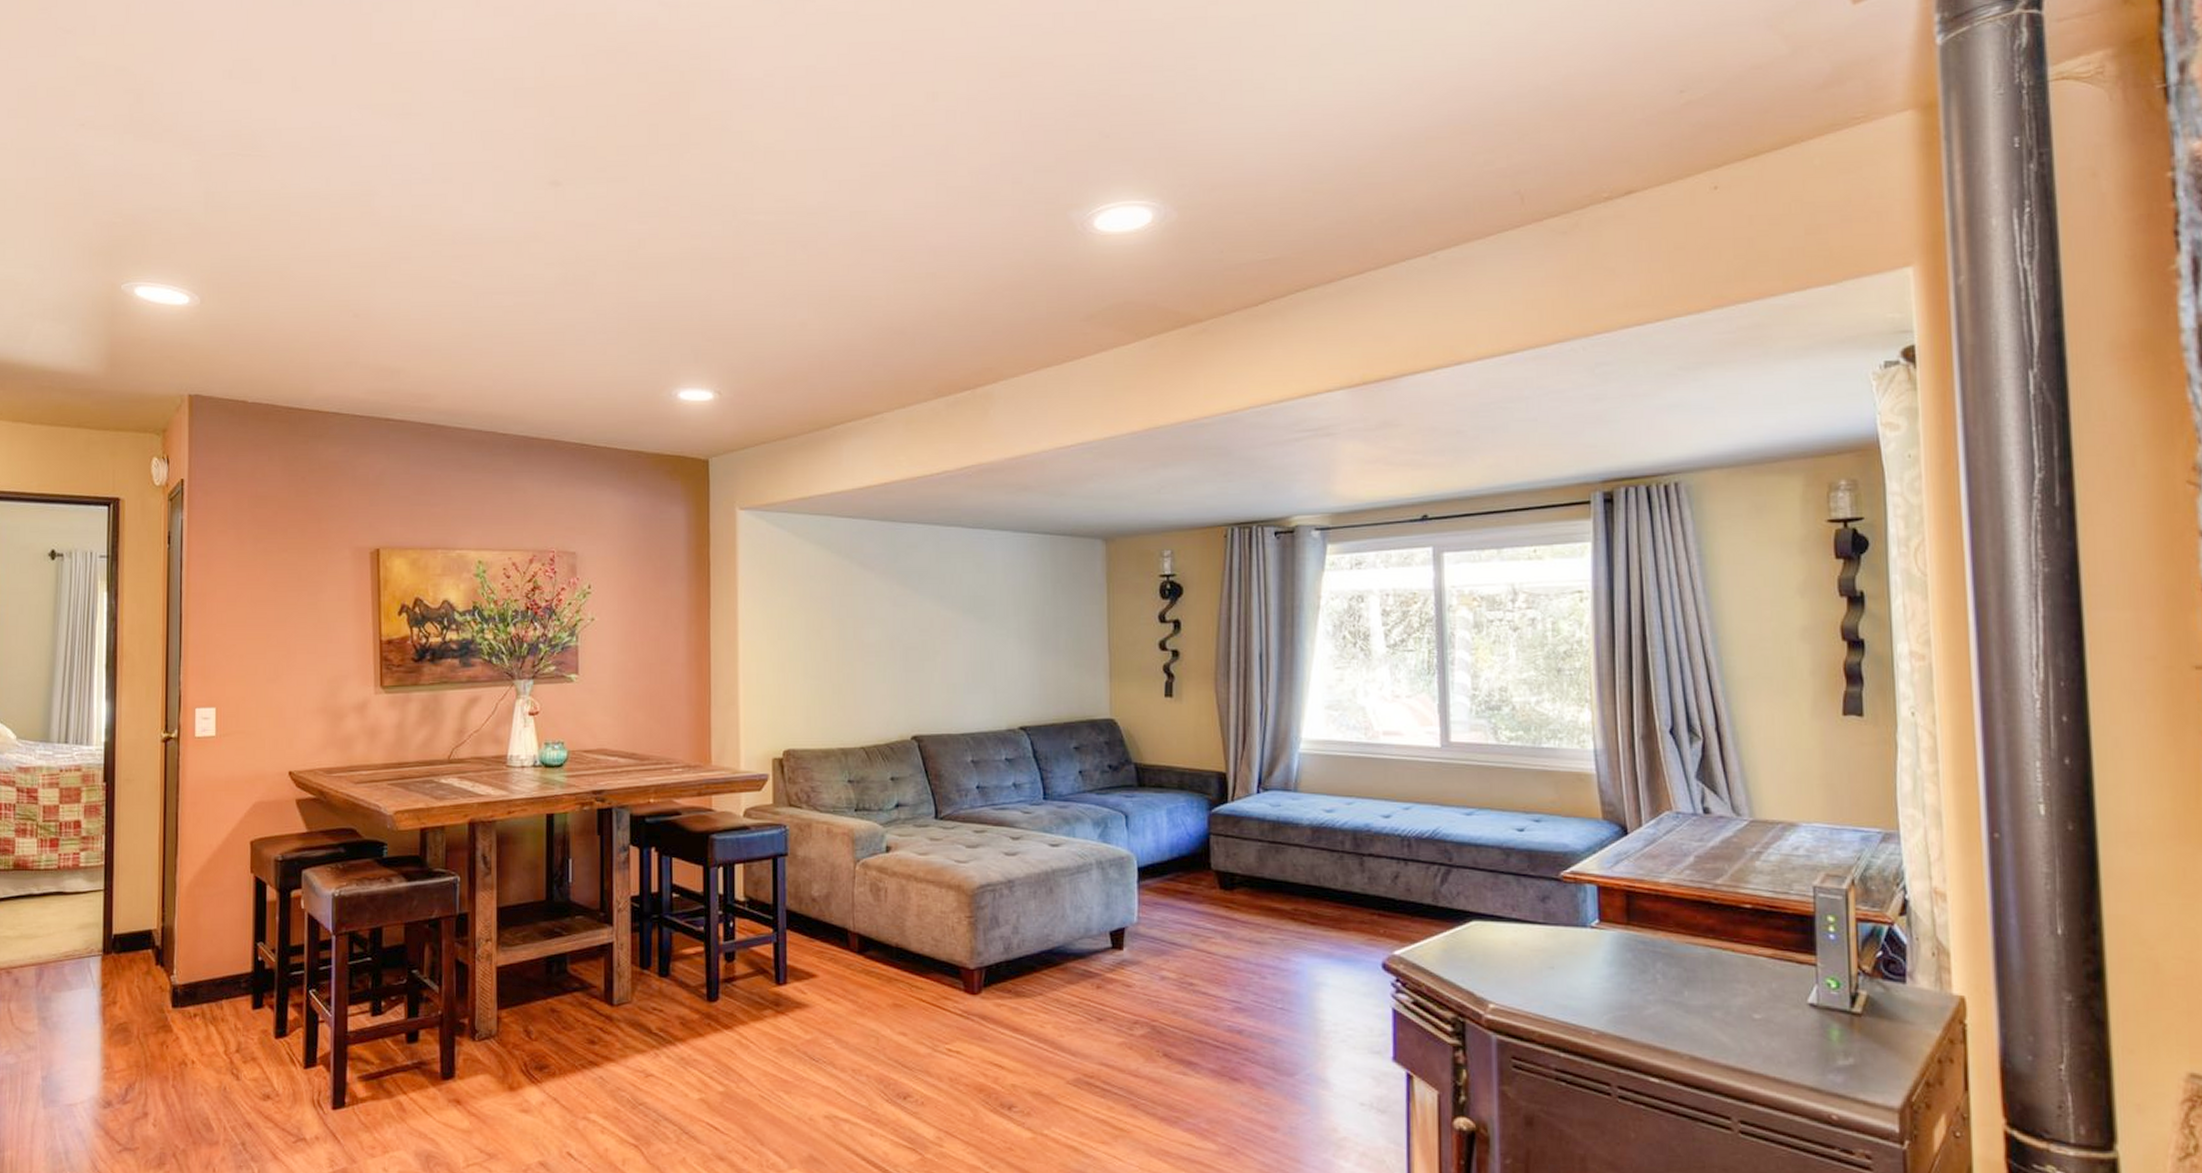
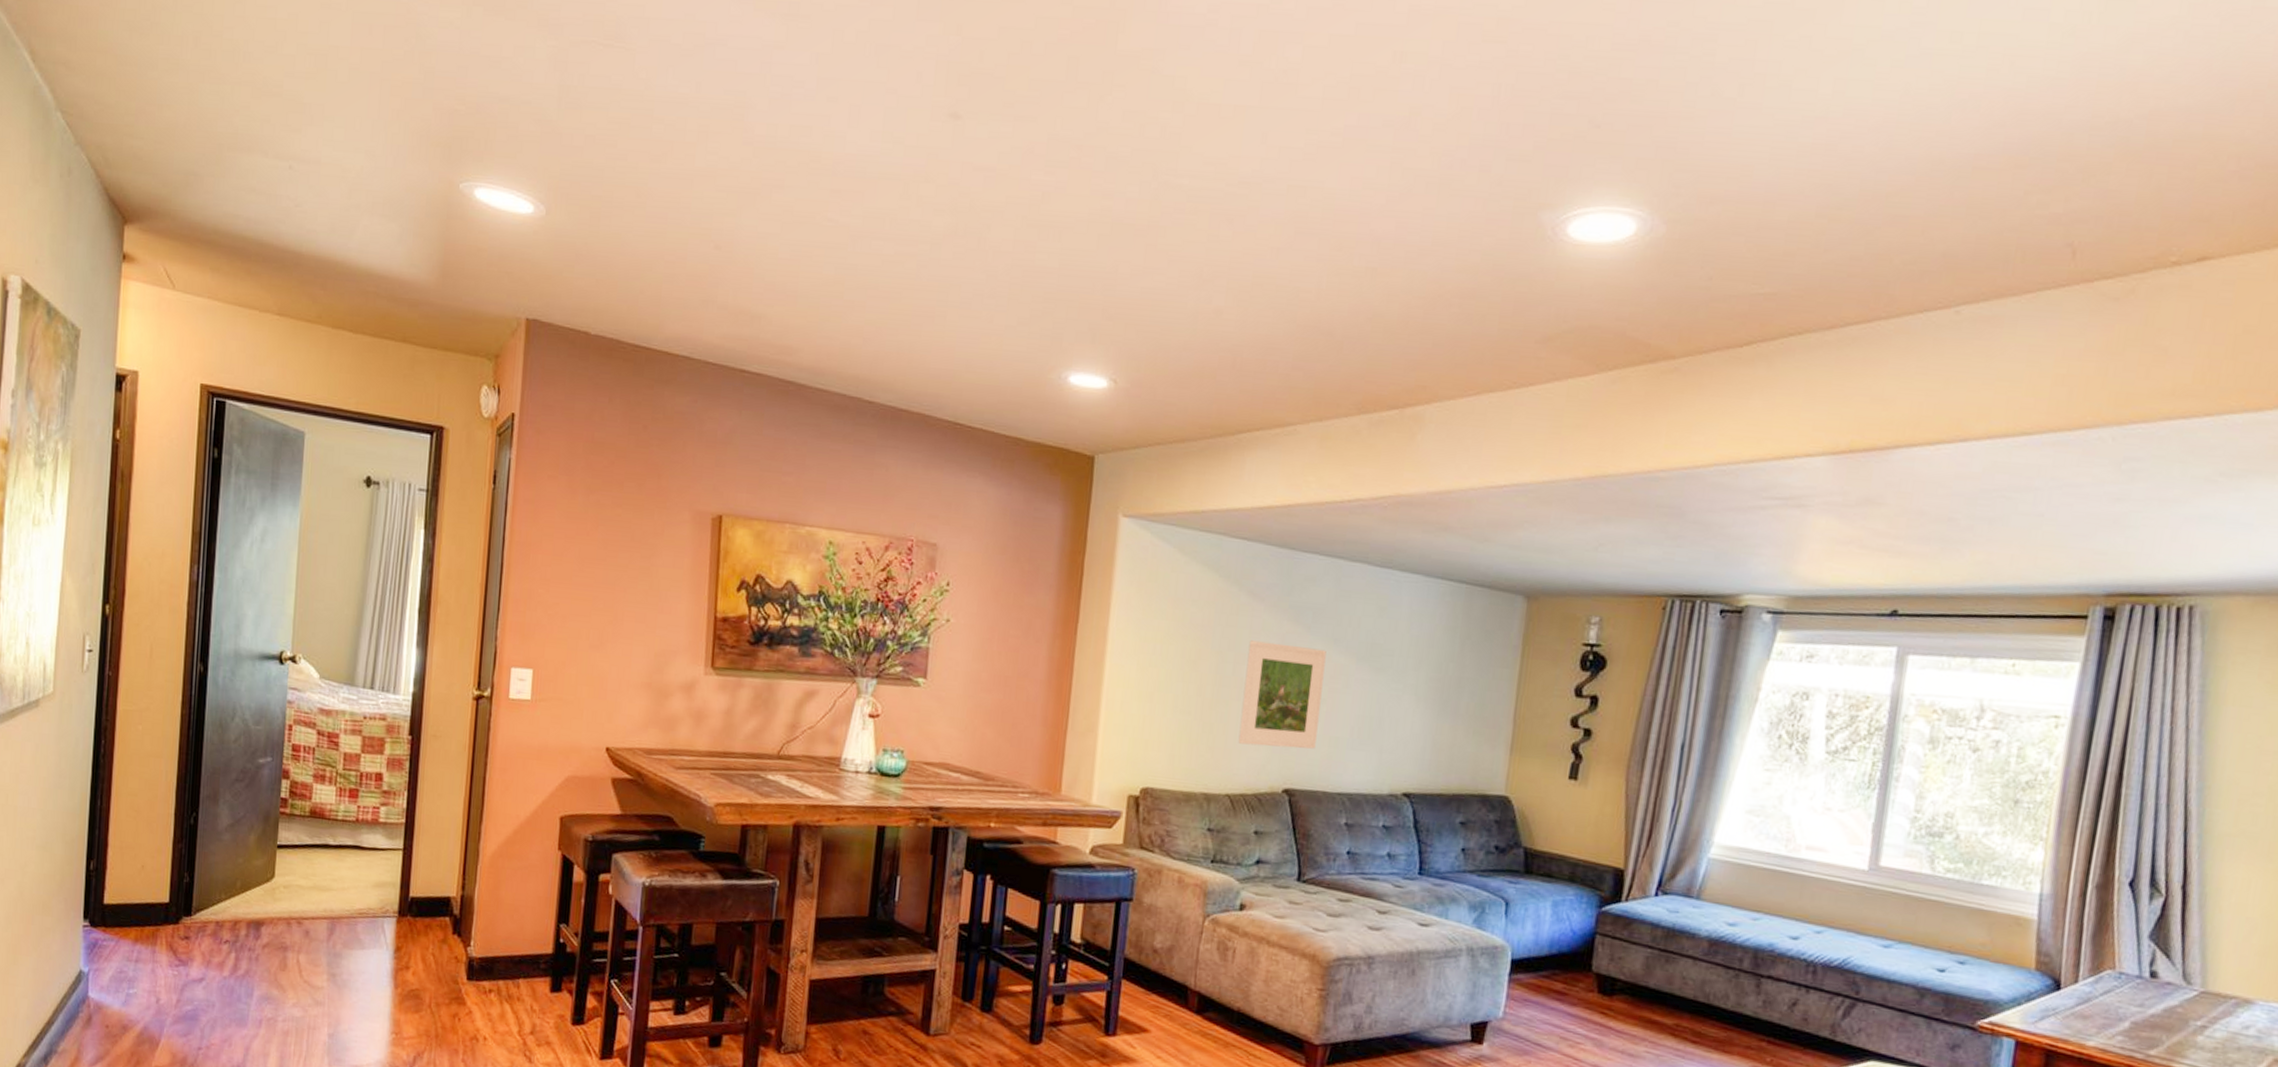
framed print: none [865,606,936,700] -> present [1238,640,1327,749]

